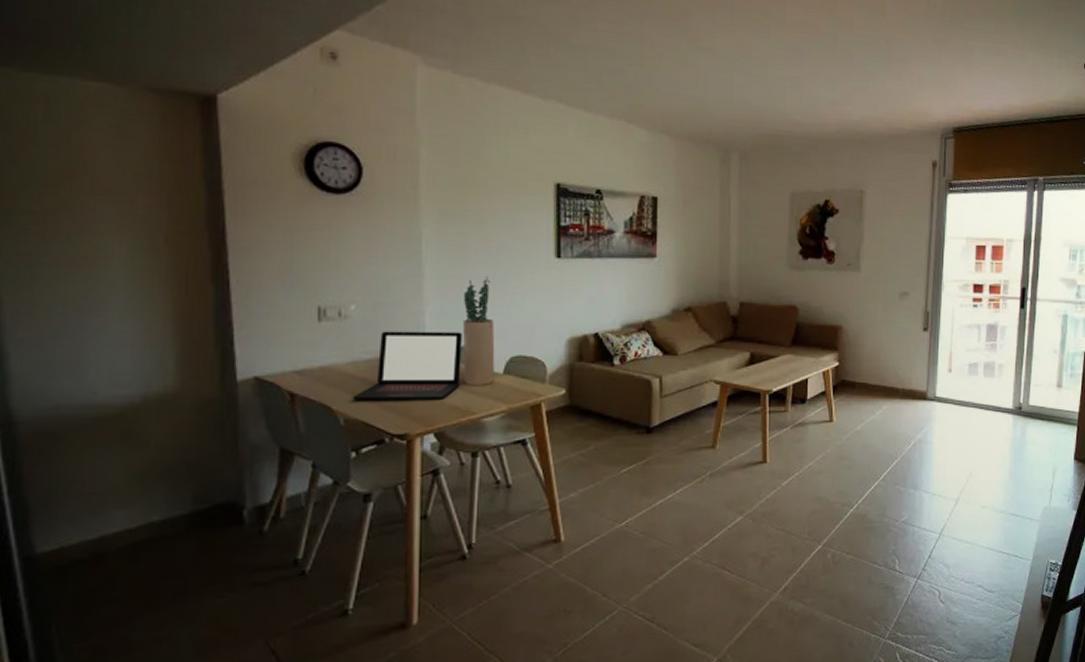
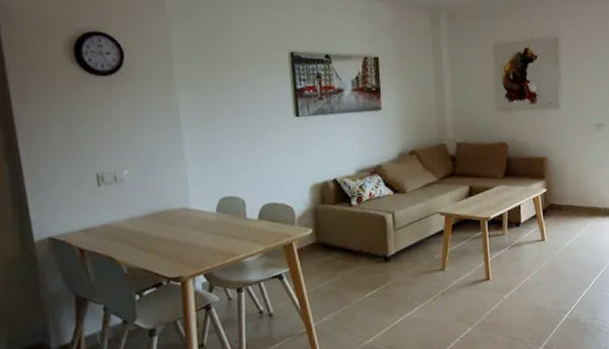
laptop: present [352,331,462,400] -> none [132,186,223,251]
vase: present [462,276,495,387] -> none [219,137,251,233]

